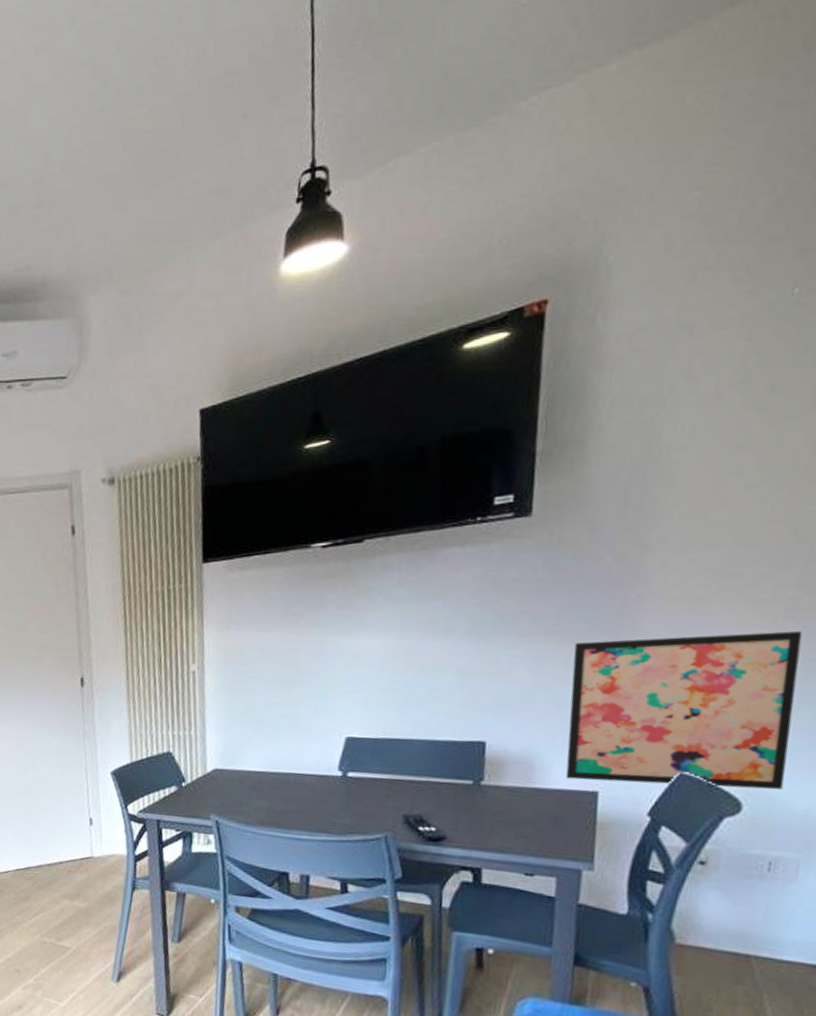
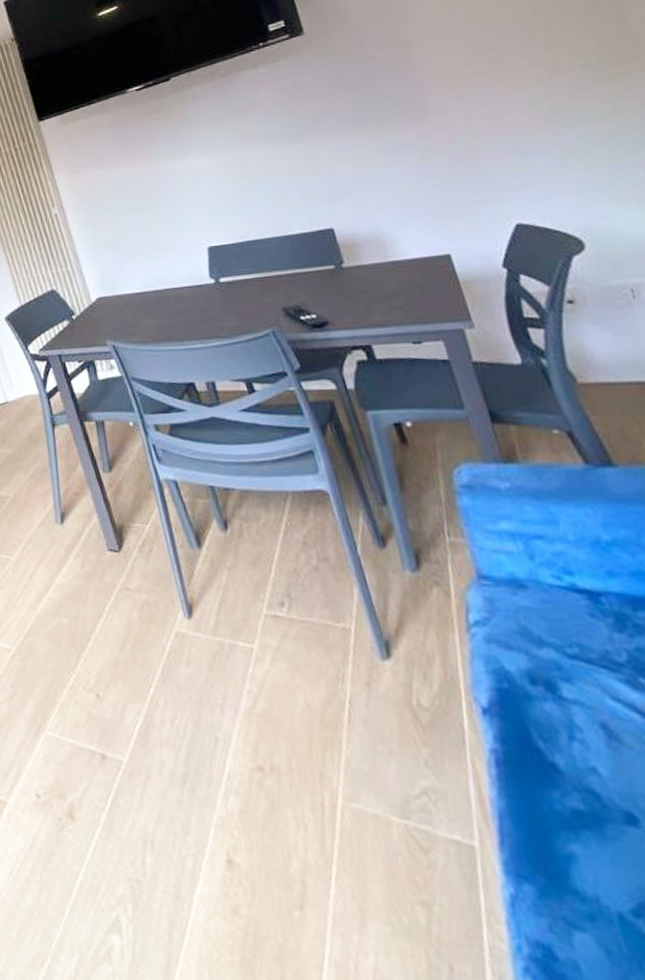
wall art: present [565,630,803,790] -> none [380,84,613,248]

